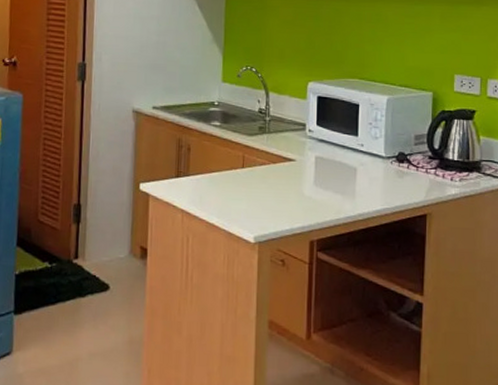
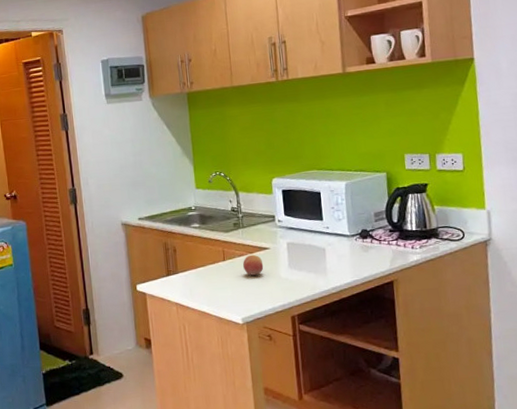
fruit: none [263,165,286,189] -> present [242,254,264,276]

